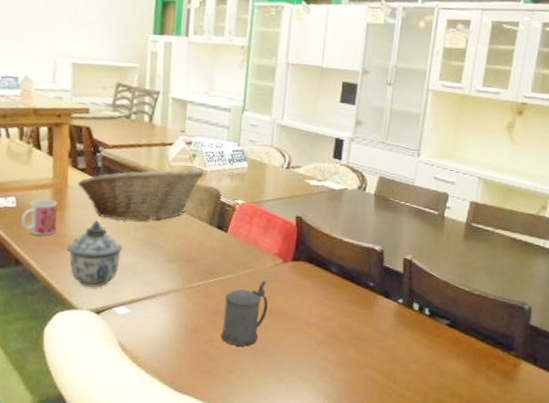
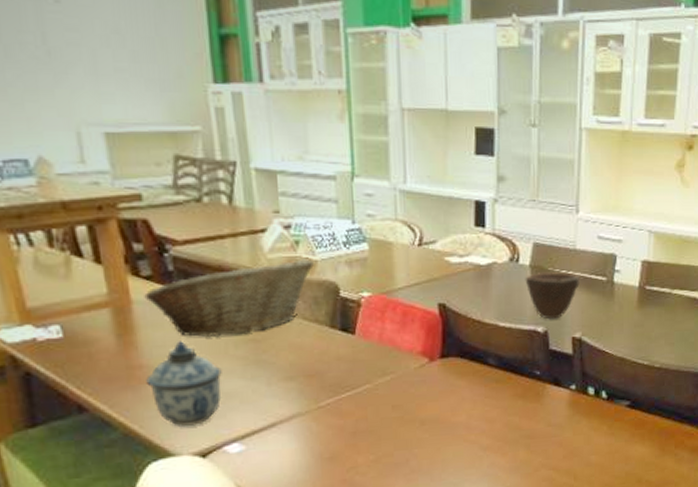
mug: present [21,199,58,236] -> none [74,322,127,371]
beer stein: present [221,280,268,347] -> none [364,386,418,468]
bowl: none [369,201,415,242] -> present [525,271,580,320]

